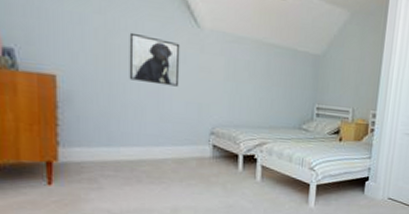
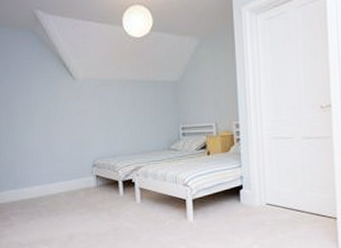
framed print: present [129,32,180,87] -> none [23,94,64,132]

